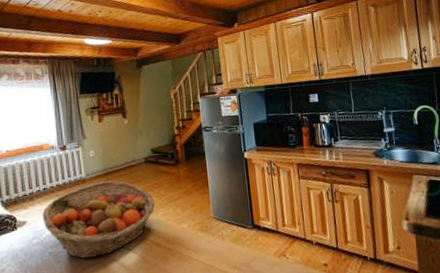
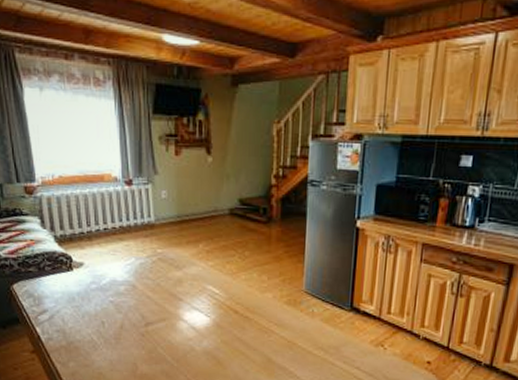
fruit basket: present [42,181,155,259] -> none [102,230,236,314]

